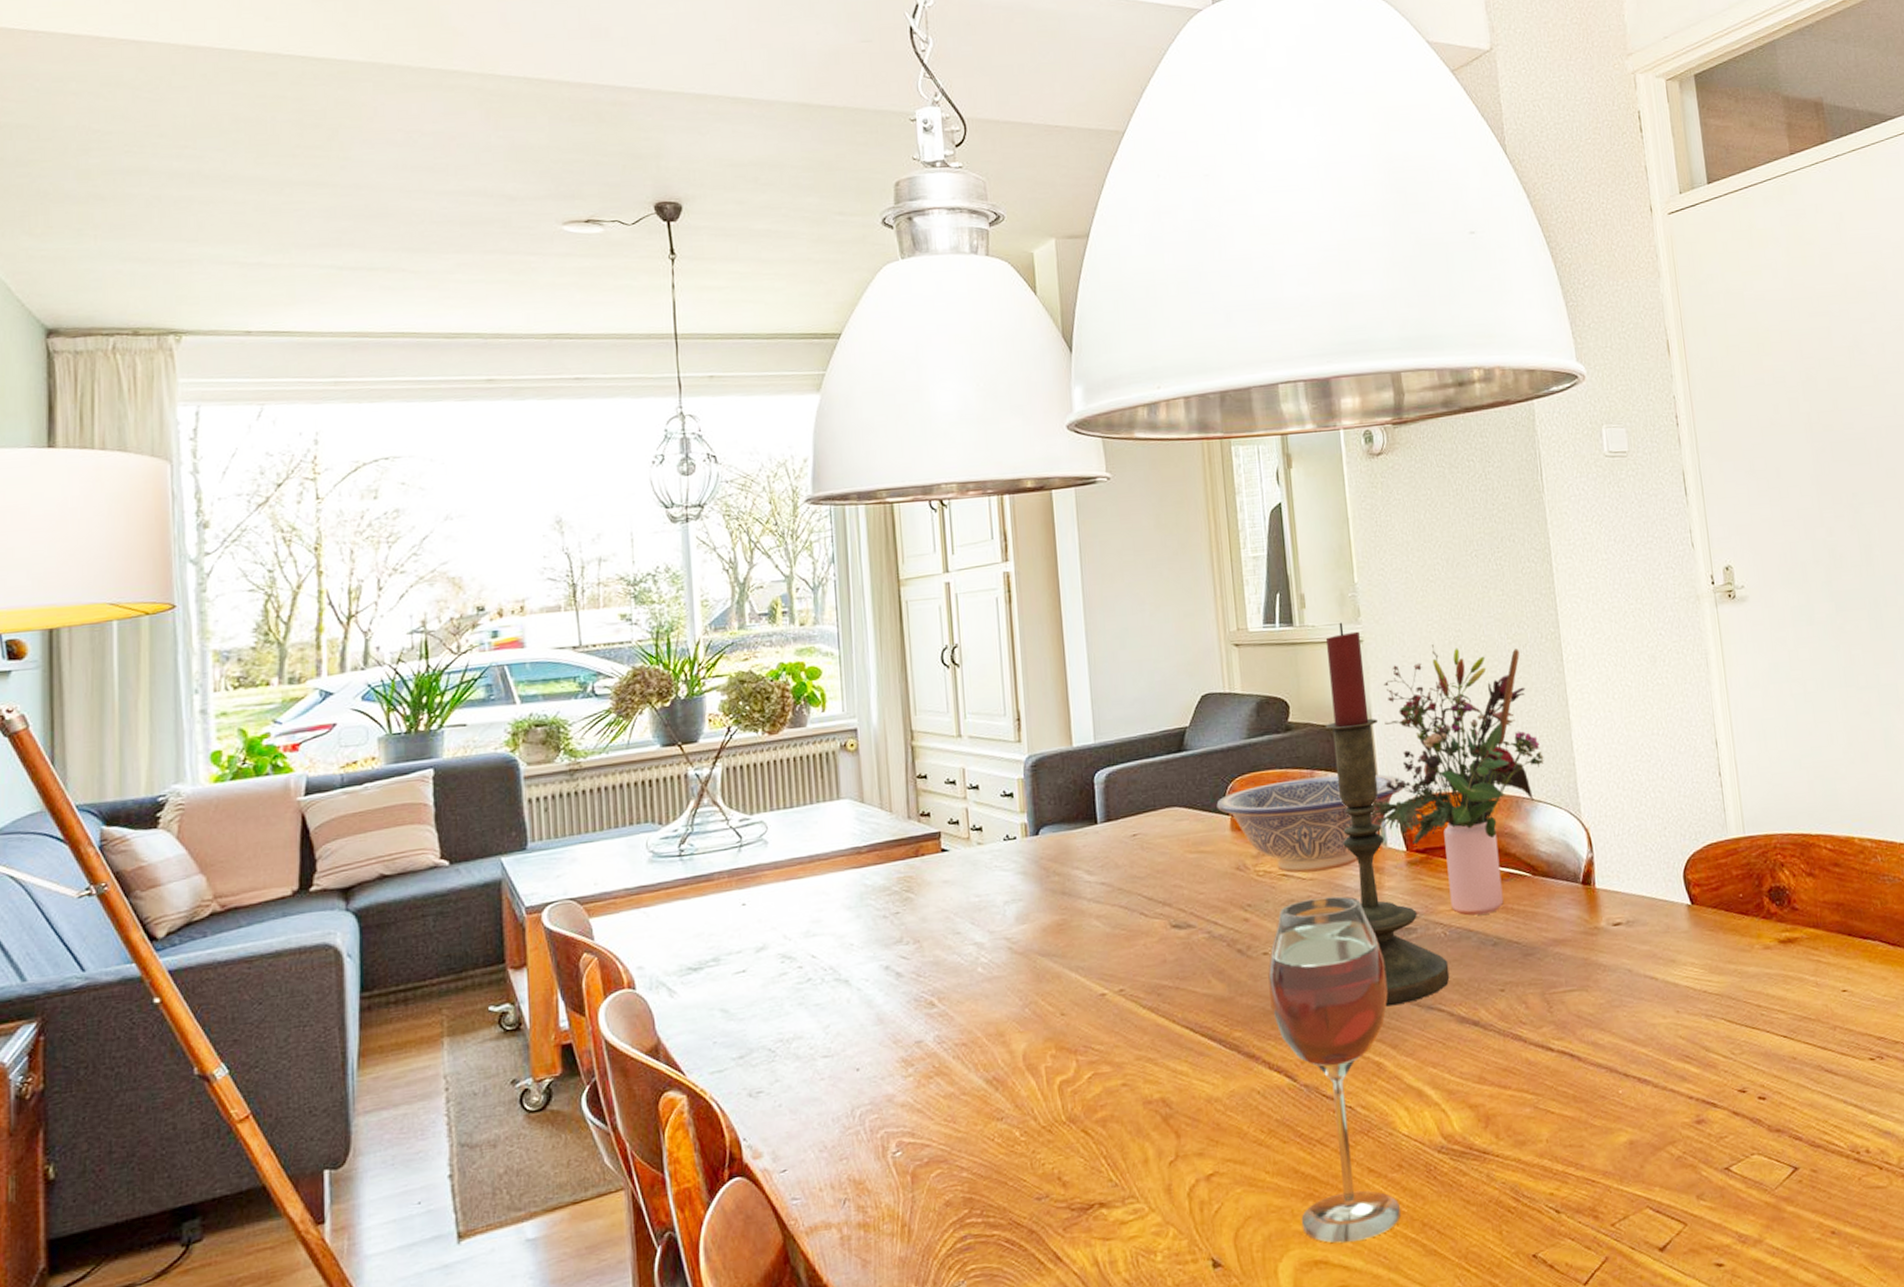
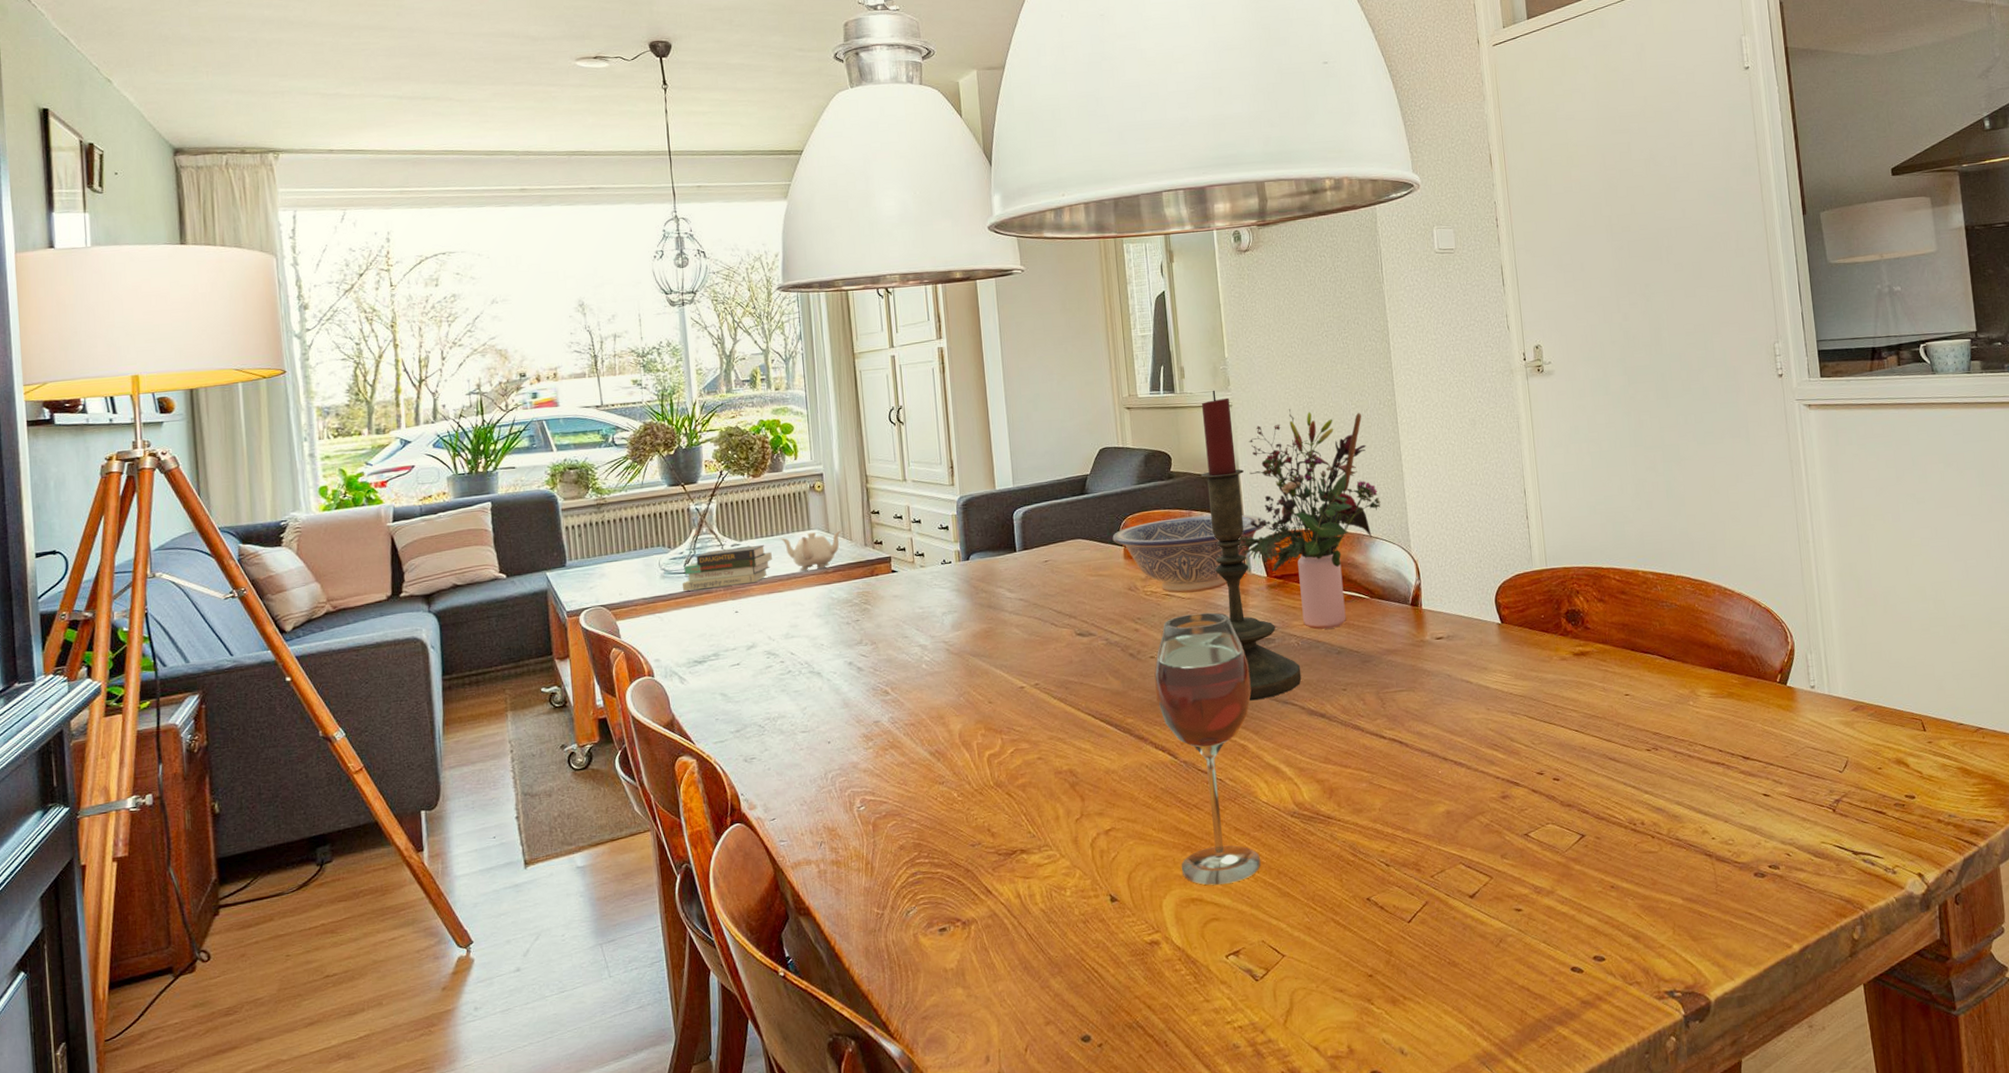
books: none [674,818,791,879] -> present [682,544,772,591]
teapot: none [801,799,880,851] -> present [780,530,842,571]

